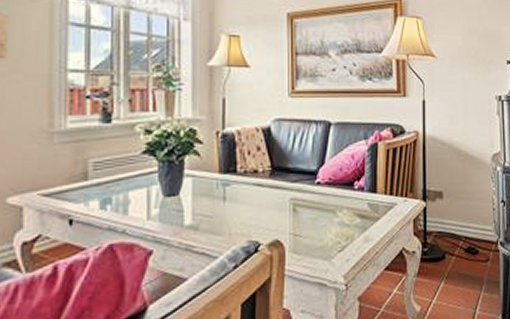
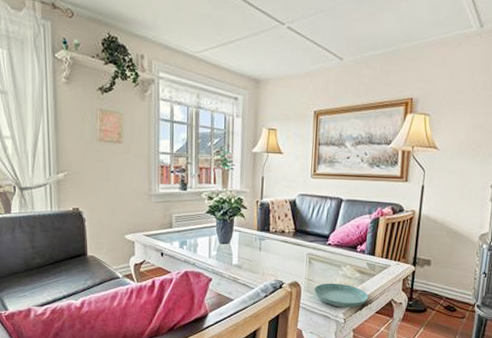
saucer: none [303,235,373,269] -> present [314,283,368,308]

